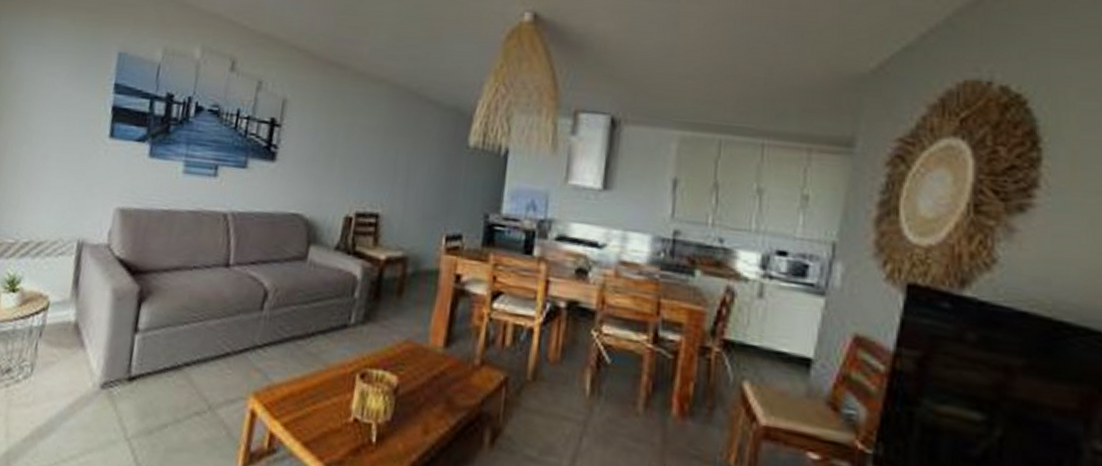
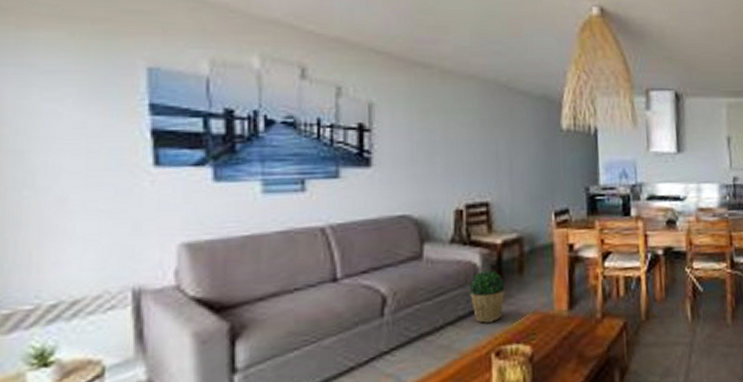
potted plant: none [345,284,382,341] -> present [469,270,505,323]

